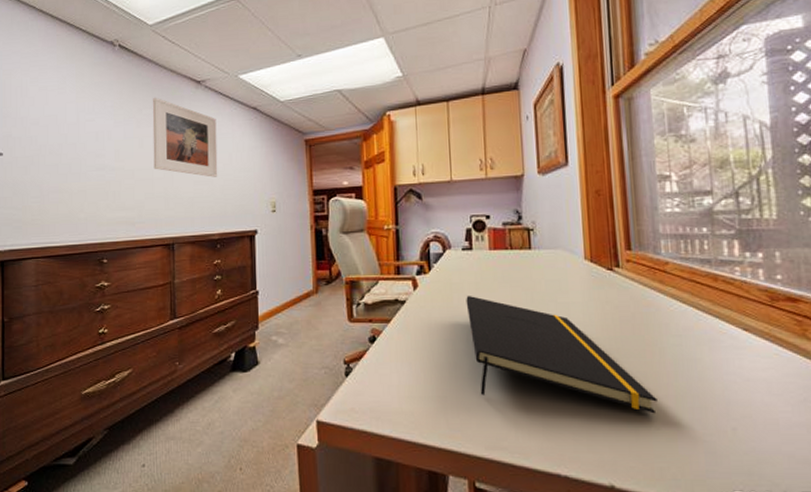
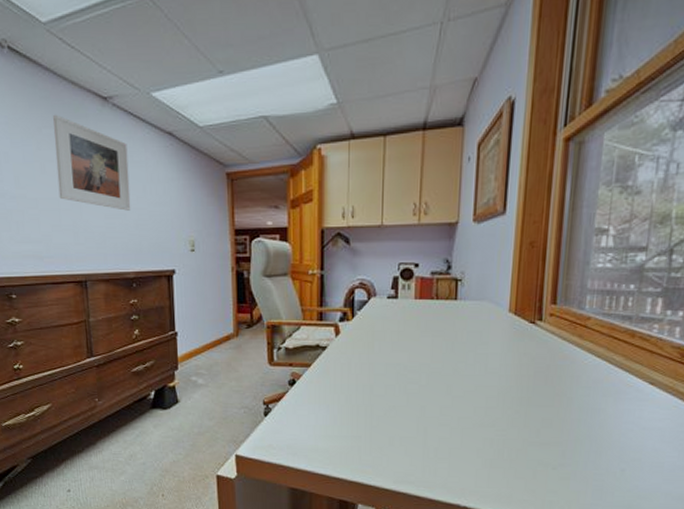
notepad: present [466,296,658,414] -> none [387,344,558,456]

